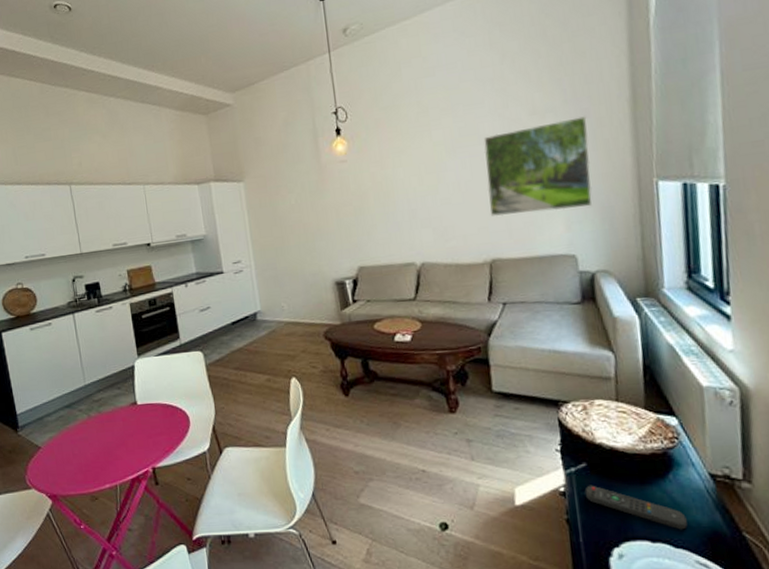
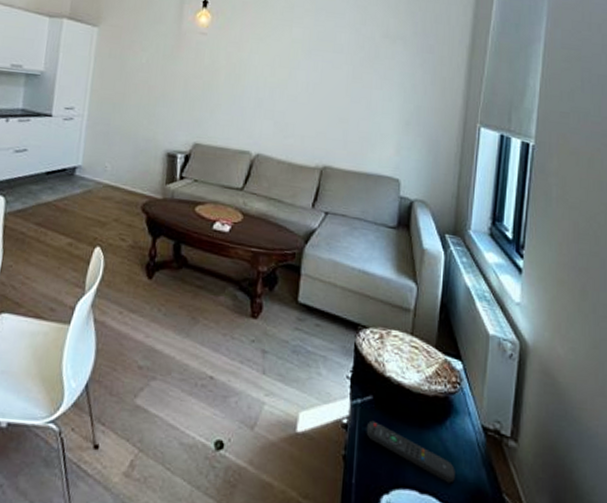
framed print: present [483,116,593,217] -> none [330,46,431,136]

